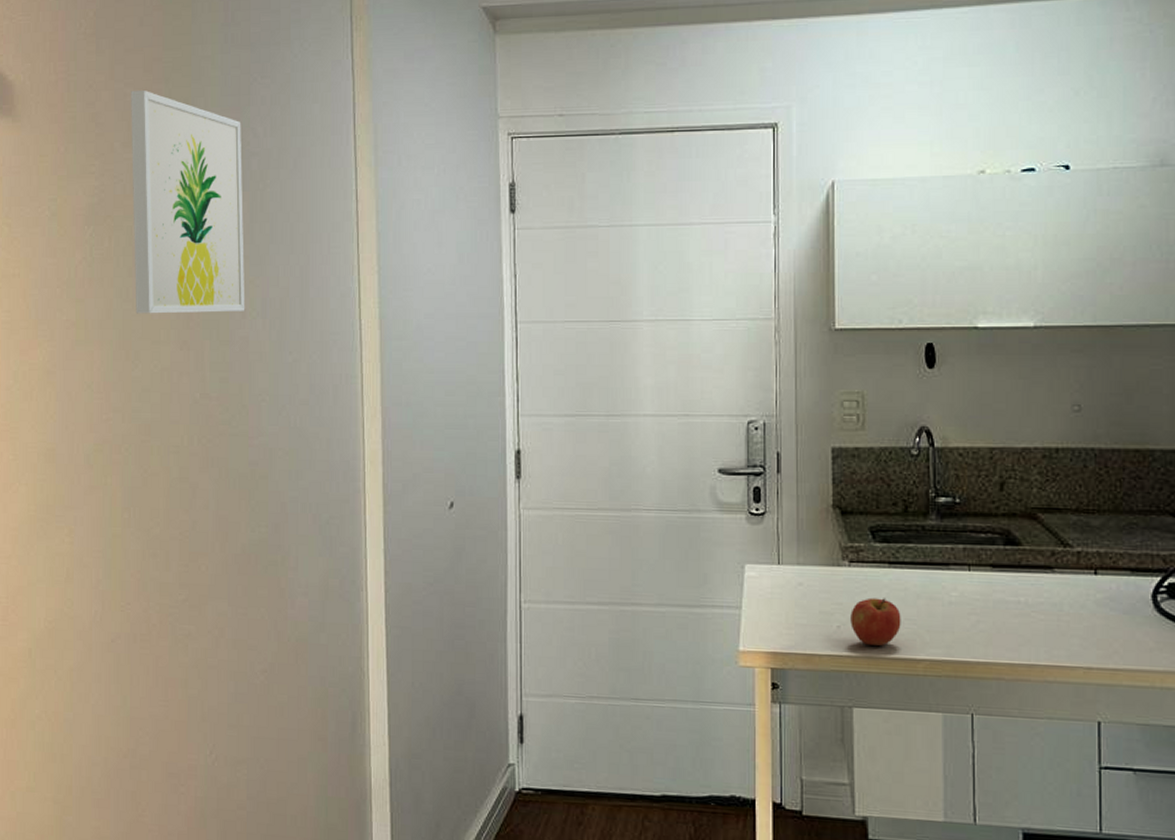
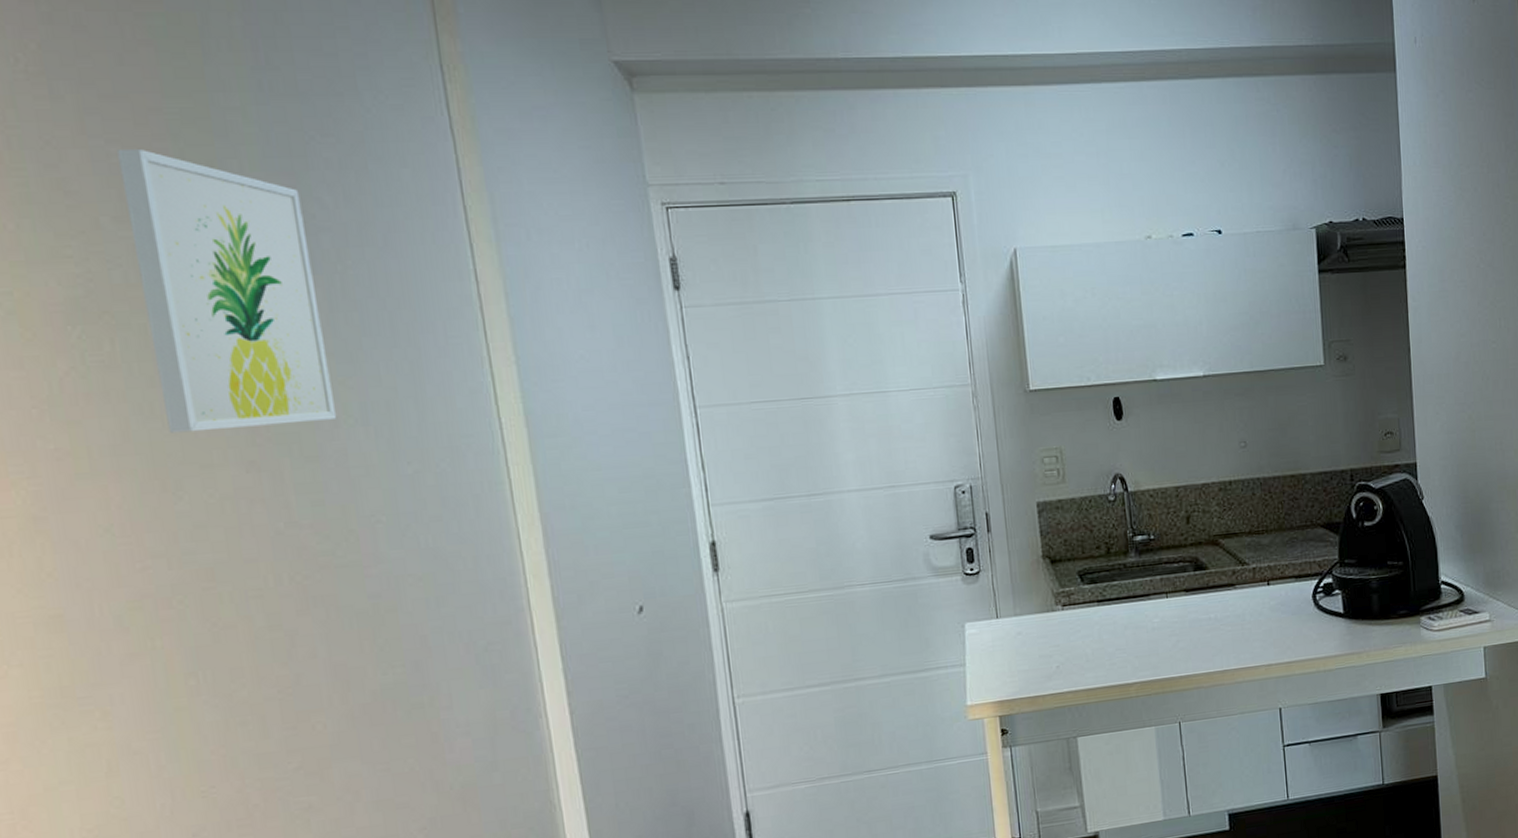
apple: present [850,597,901,647] -> none [1067,634,1113,679]

